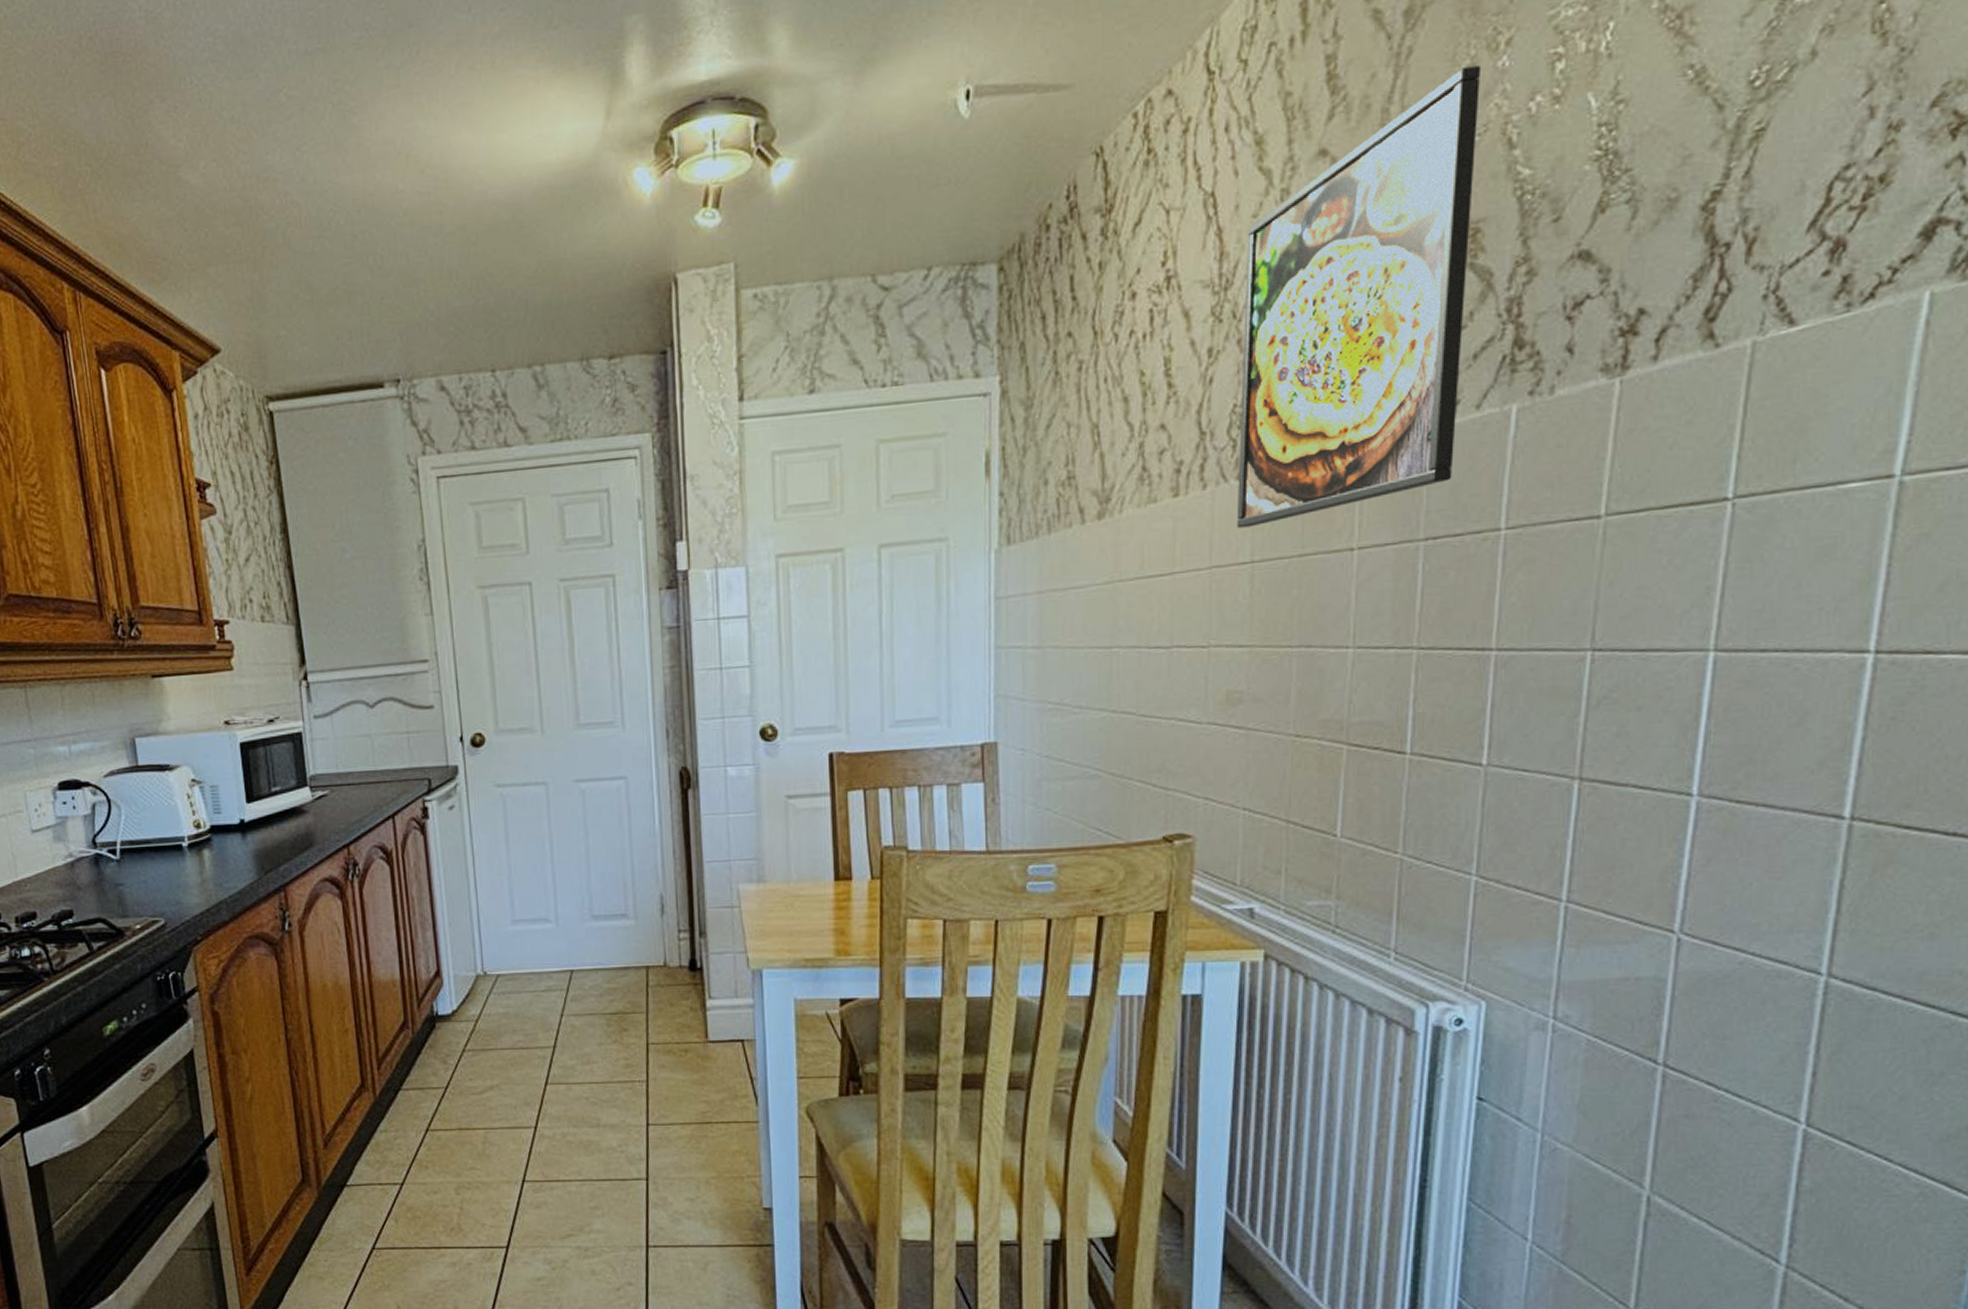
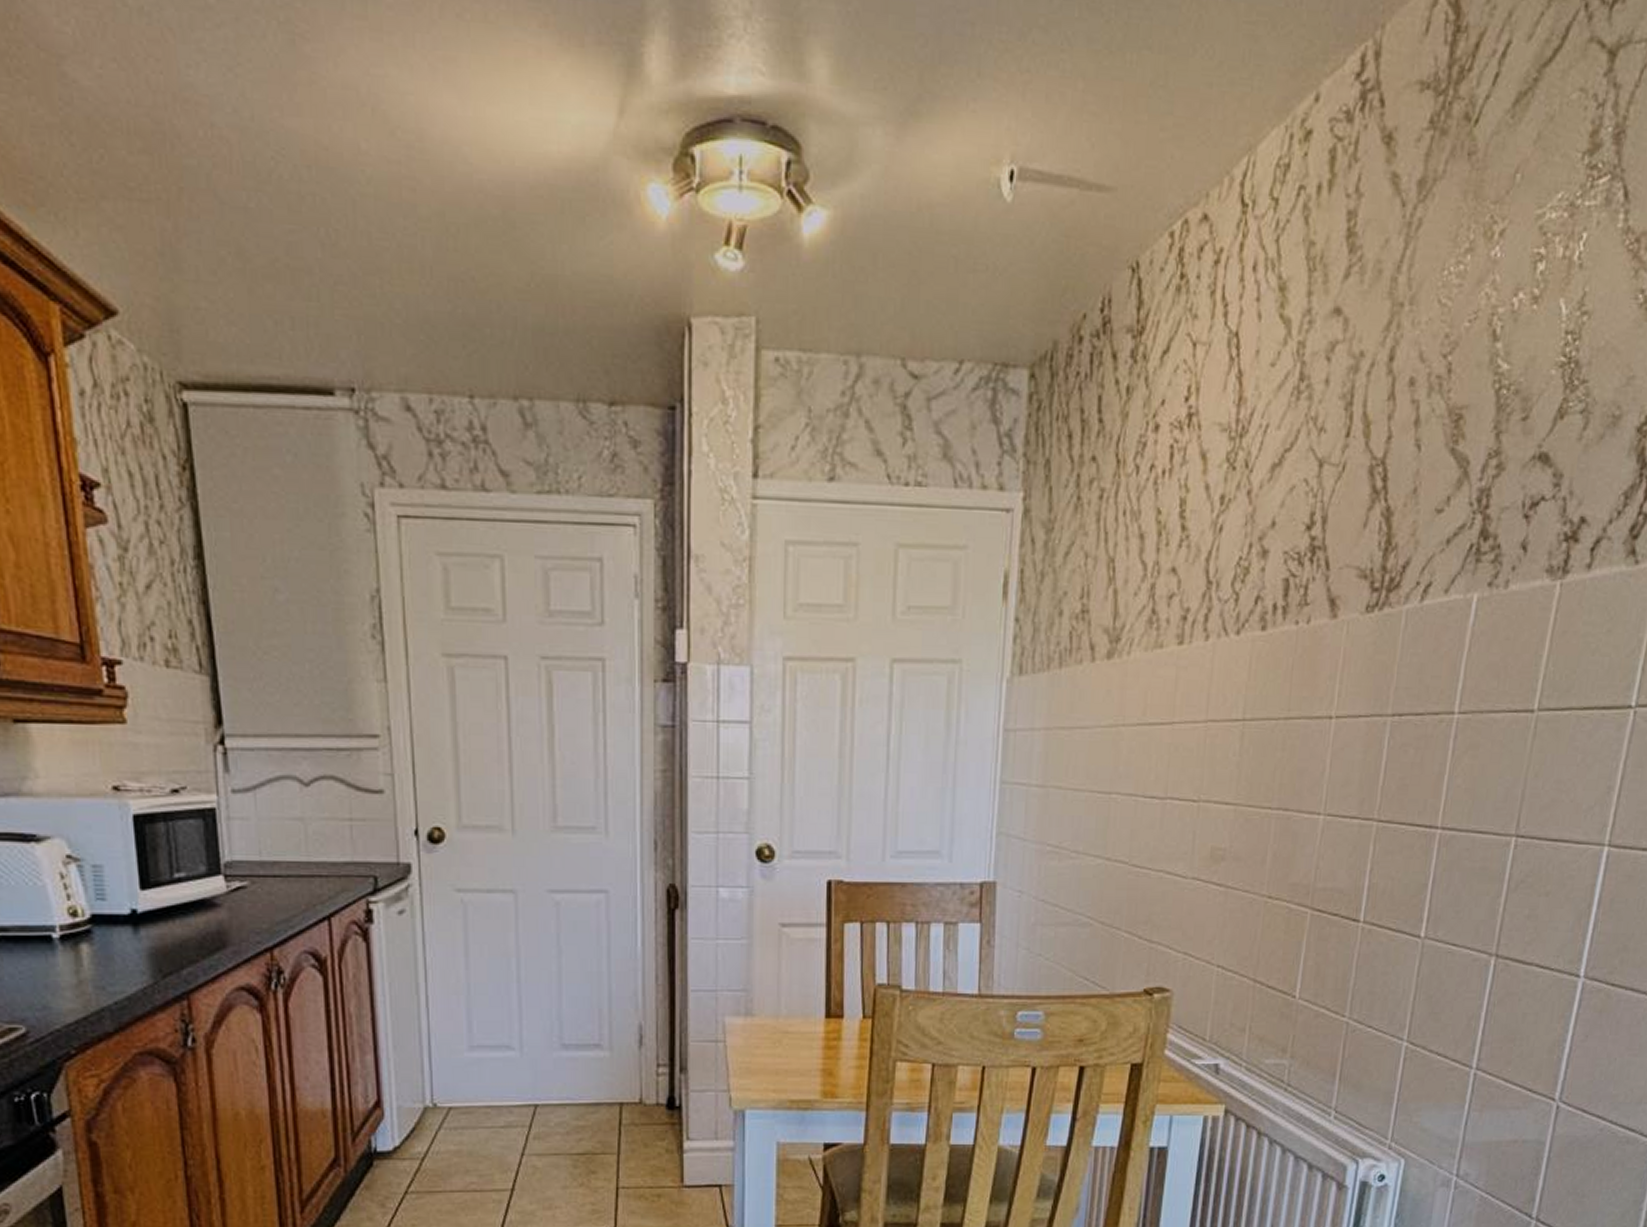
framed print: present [1236,66,1482,529] -> none [1232,250,1478,685]

